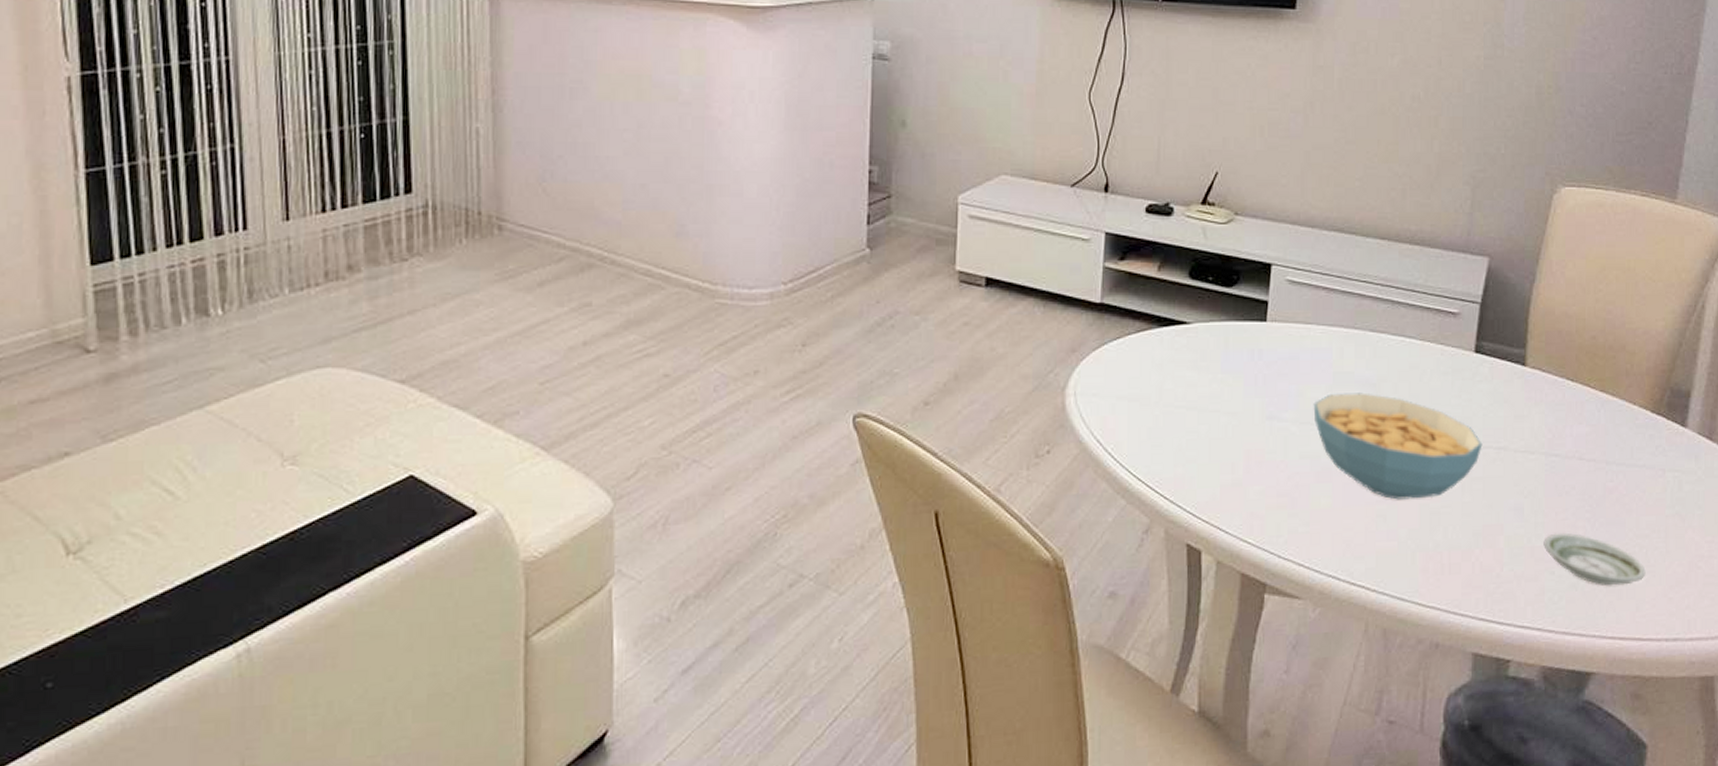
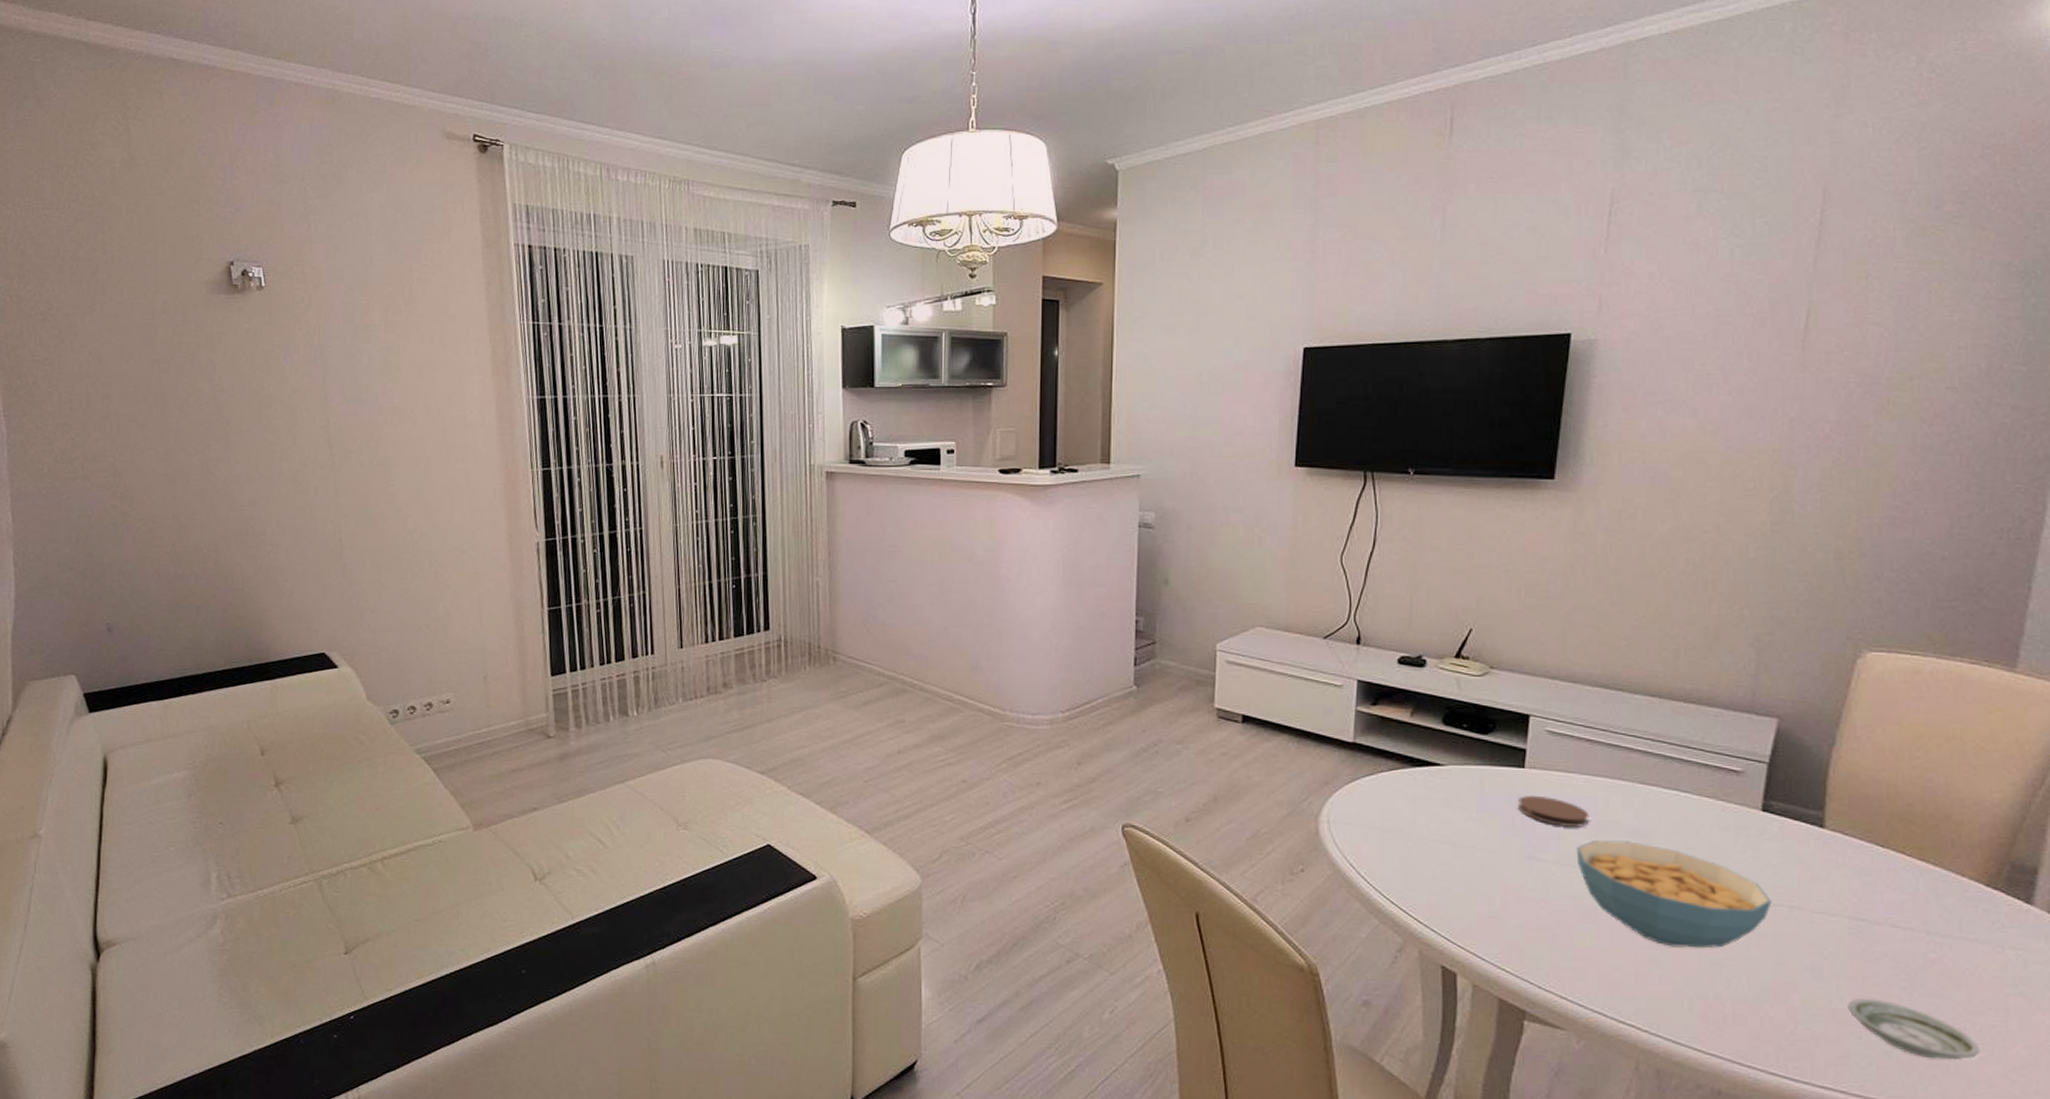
coaster: none [1260,351,1326,383] -> present [1518,796,1590,828]

